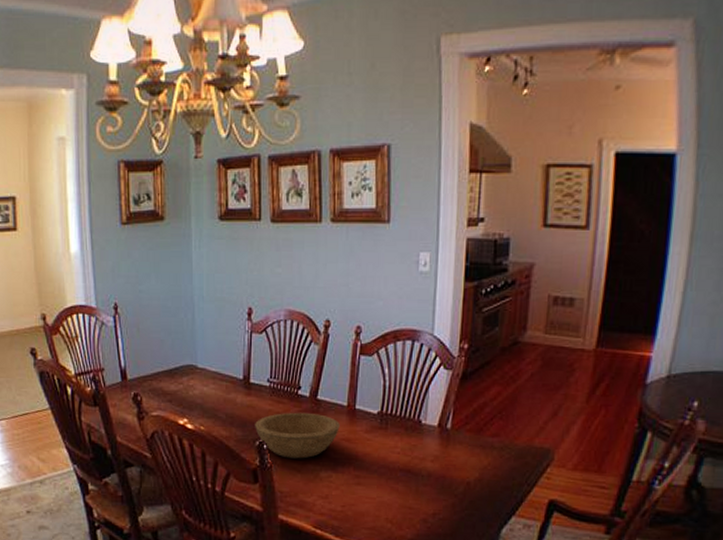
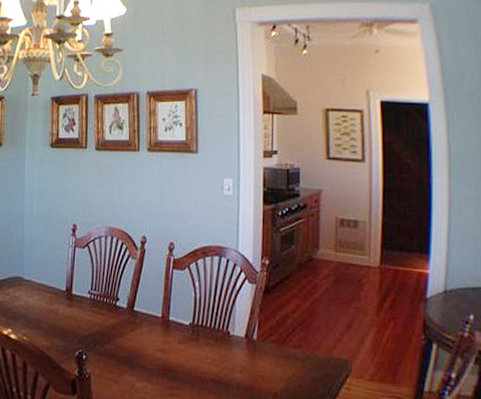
bowl: present [255,412,340,459] -> none [75,323,155,370]

